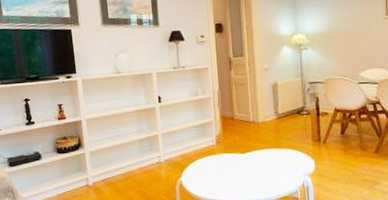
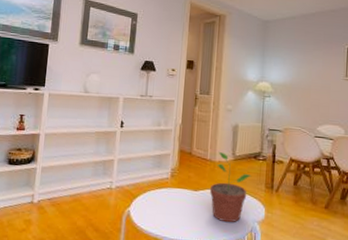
potted plant: none [257,112,298,179] -> present [210,151,252,223]

